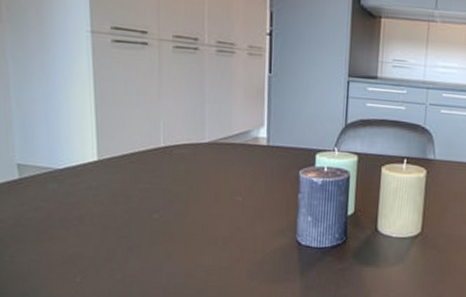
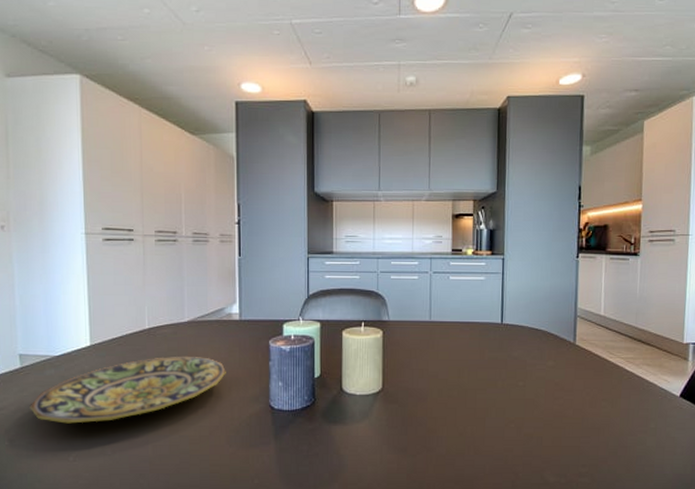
plate: none [30,179,250,244] -> present [29,356,226,424]

